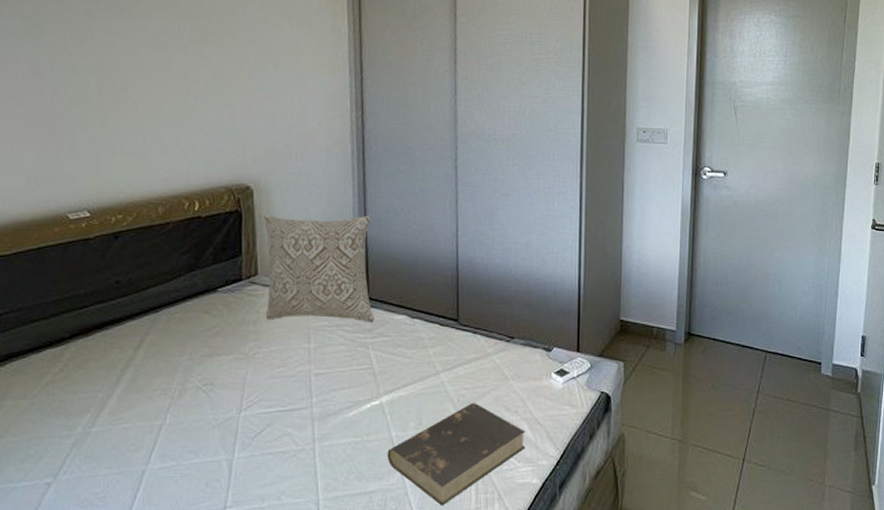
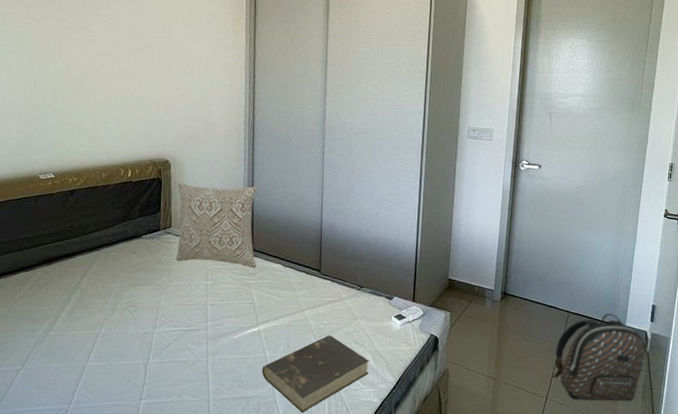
backpack: none [750,350,856,459] -> present [553,313,646,401]

